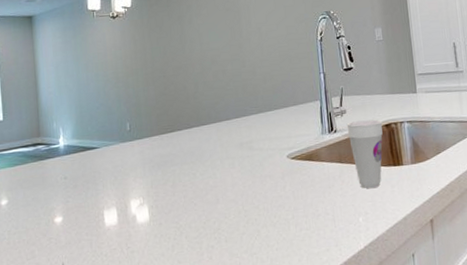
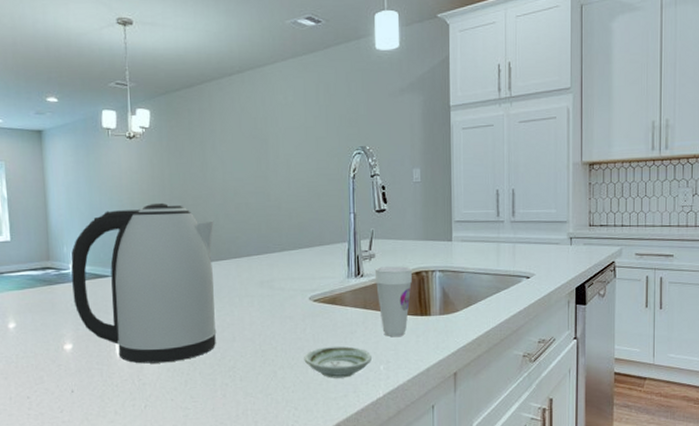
kettle: none [60,75,201,232] -> present [71,202,217,364]
saucer: none [285,200,351,234] -> present [304,345,372,378]

